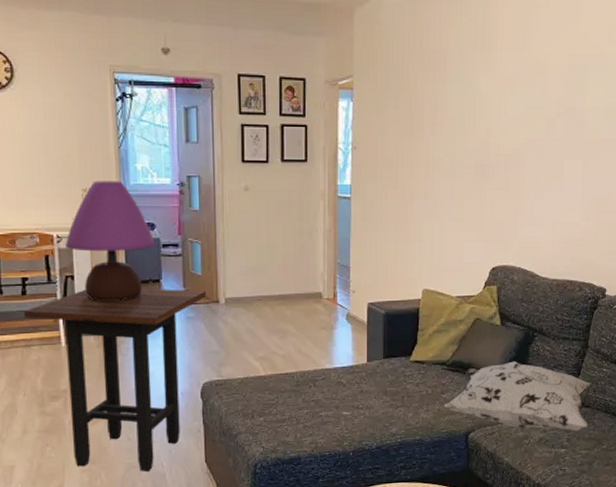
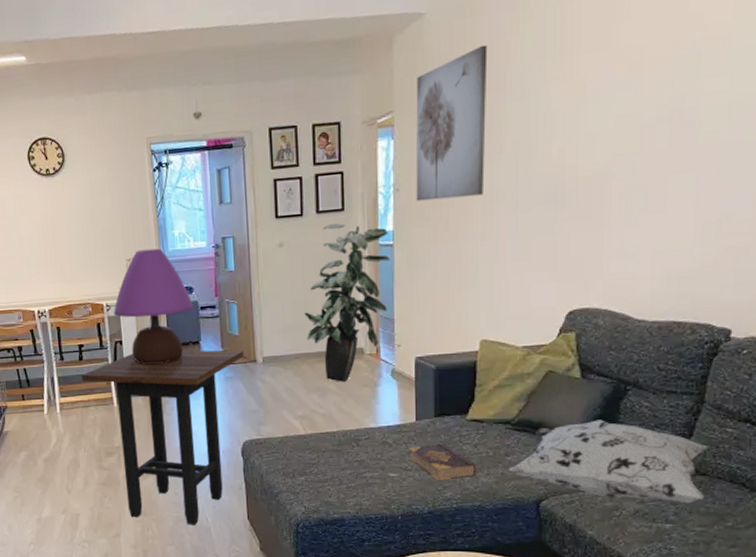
indoor plant: none [267,172,347,324] -> present [304,222,390,382]
book: none [361,382,418,417] -> present [409,443,477,480]
wall art: none [371,30,432,161] -> present [415,44,488,202]

